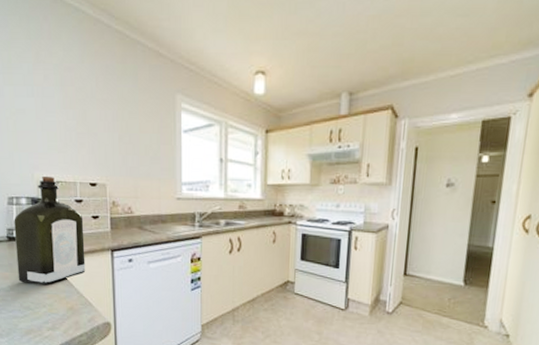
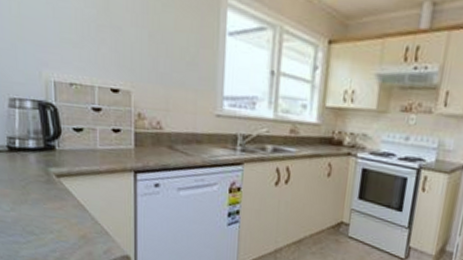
liquor: present [14,175,86,285] -> none [16,75,103,207]

